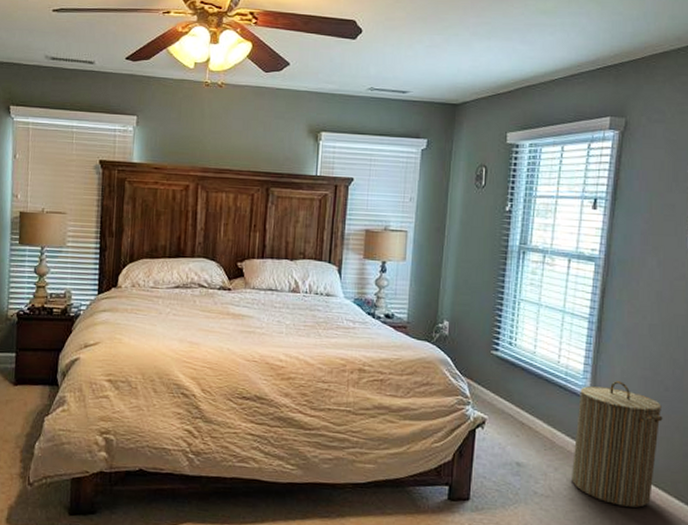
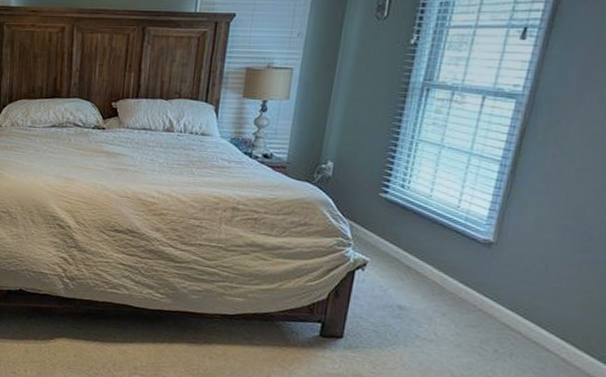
laundry hamper: present [572,381,663,508] -> none [461,229,582,359]

